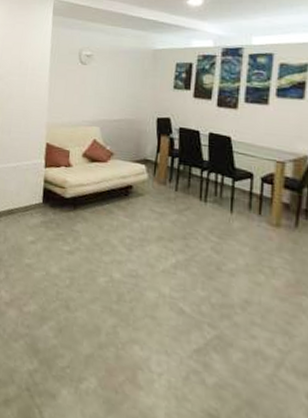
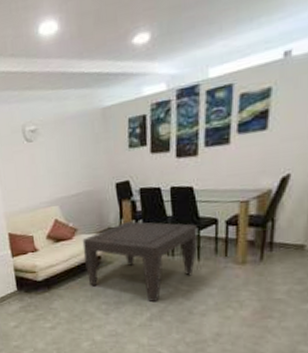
coffee table: none [115,156,233,248] -> present [82,221,198,303]

